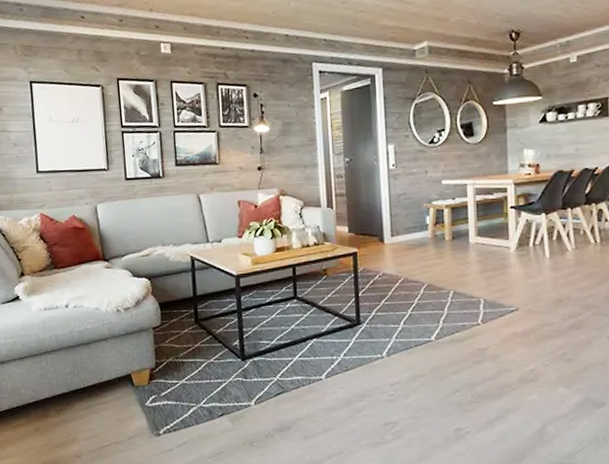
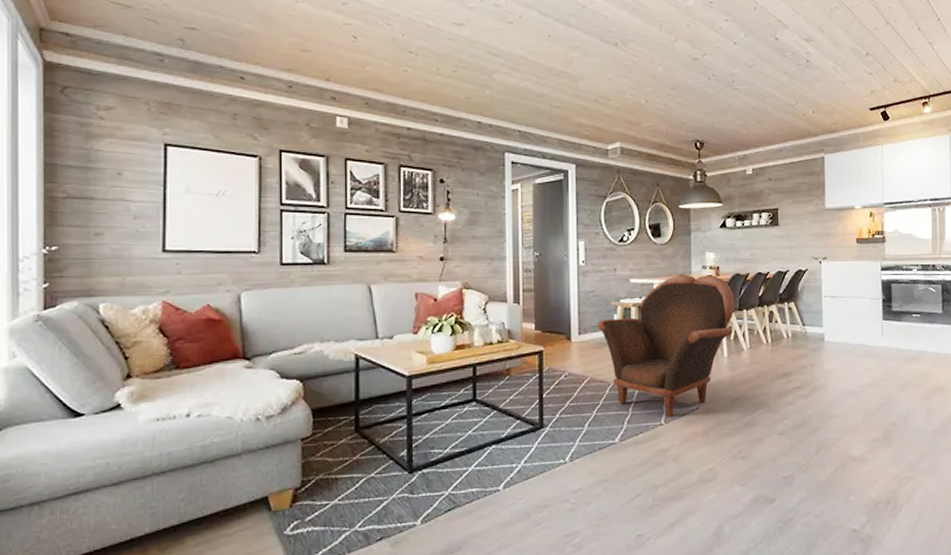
armchair: none [410,173,558,317] -> present [597,274,735,417]

